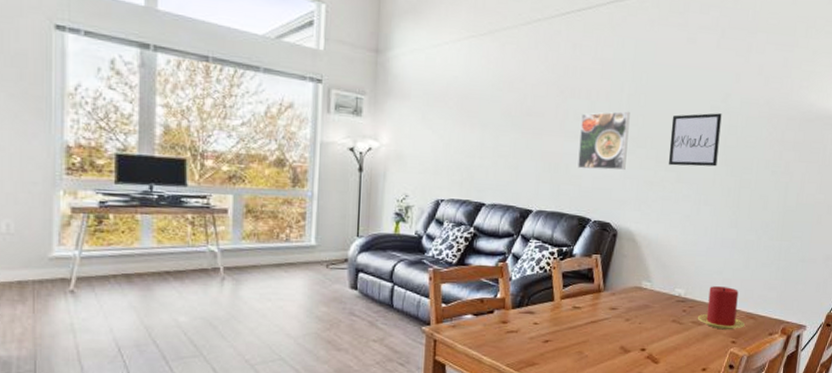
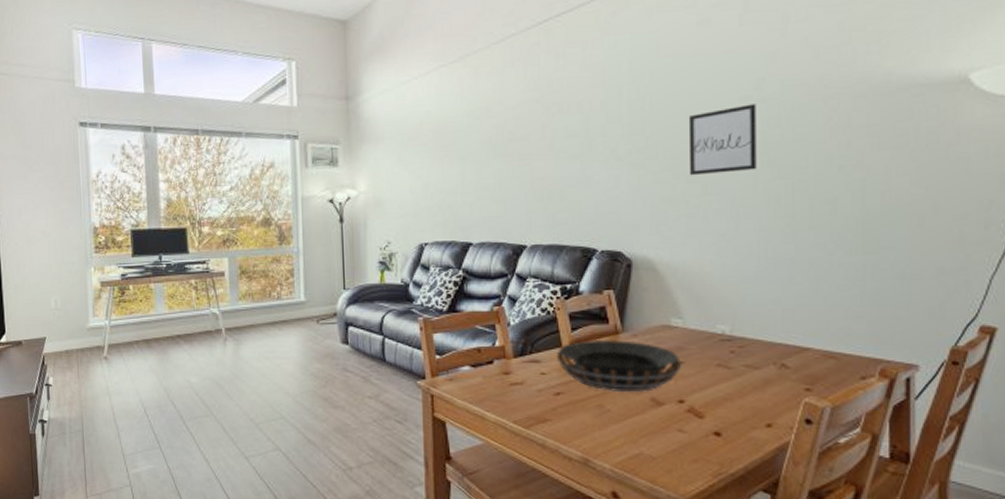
decorative bowl: none [548,295,650,342] -> present [556,339,686,393]
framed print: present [577,111,630,171] -> none [574,119,634,193]
candle: present [697,286,745,330] -> none [751,319,822,374]

